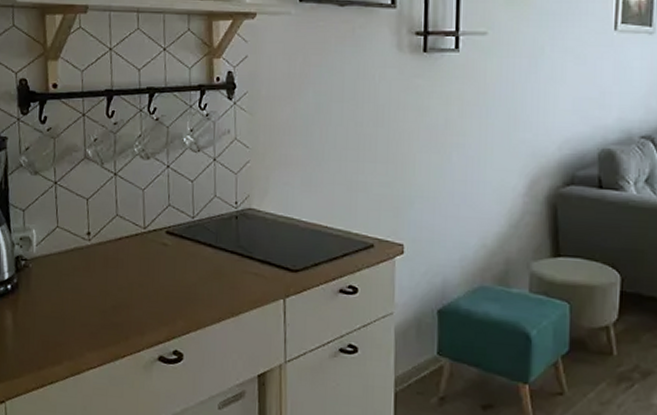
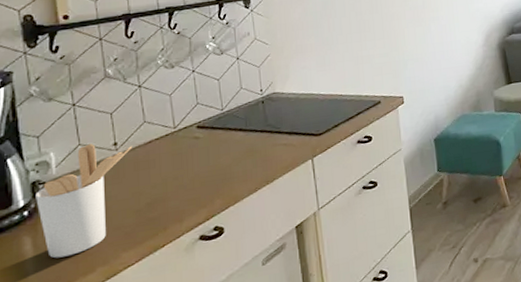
utensil holder: none [18,228,104,342] -> present [35,143,133,259]

